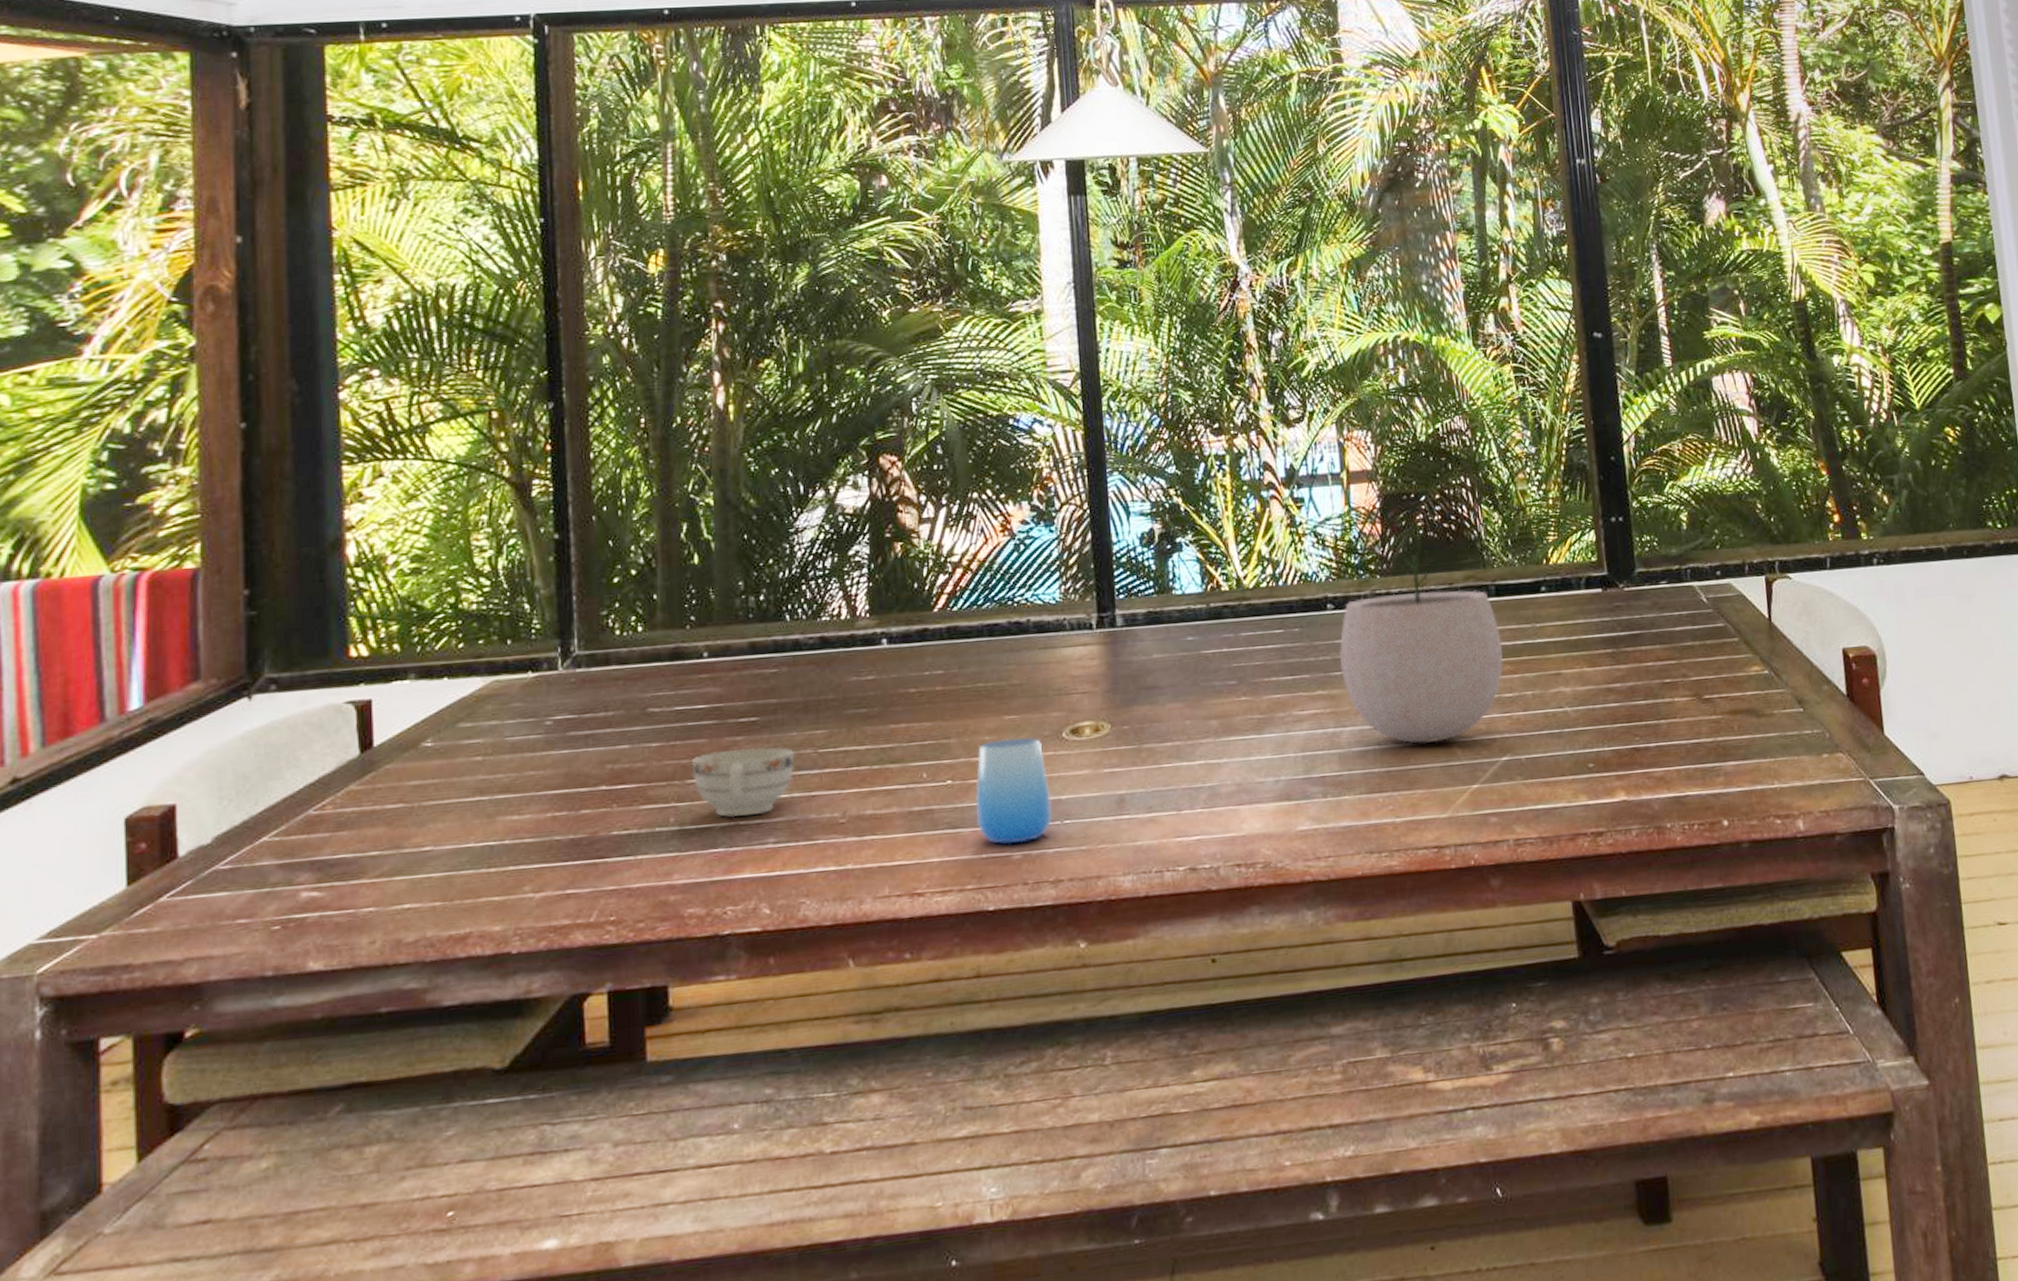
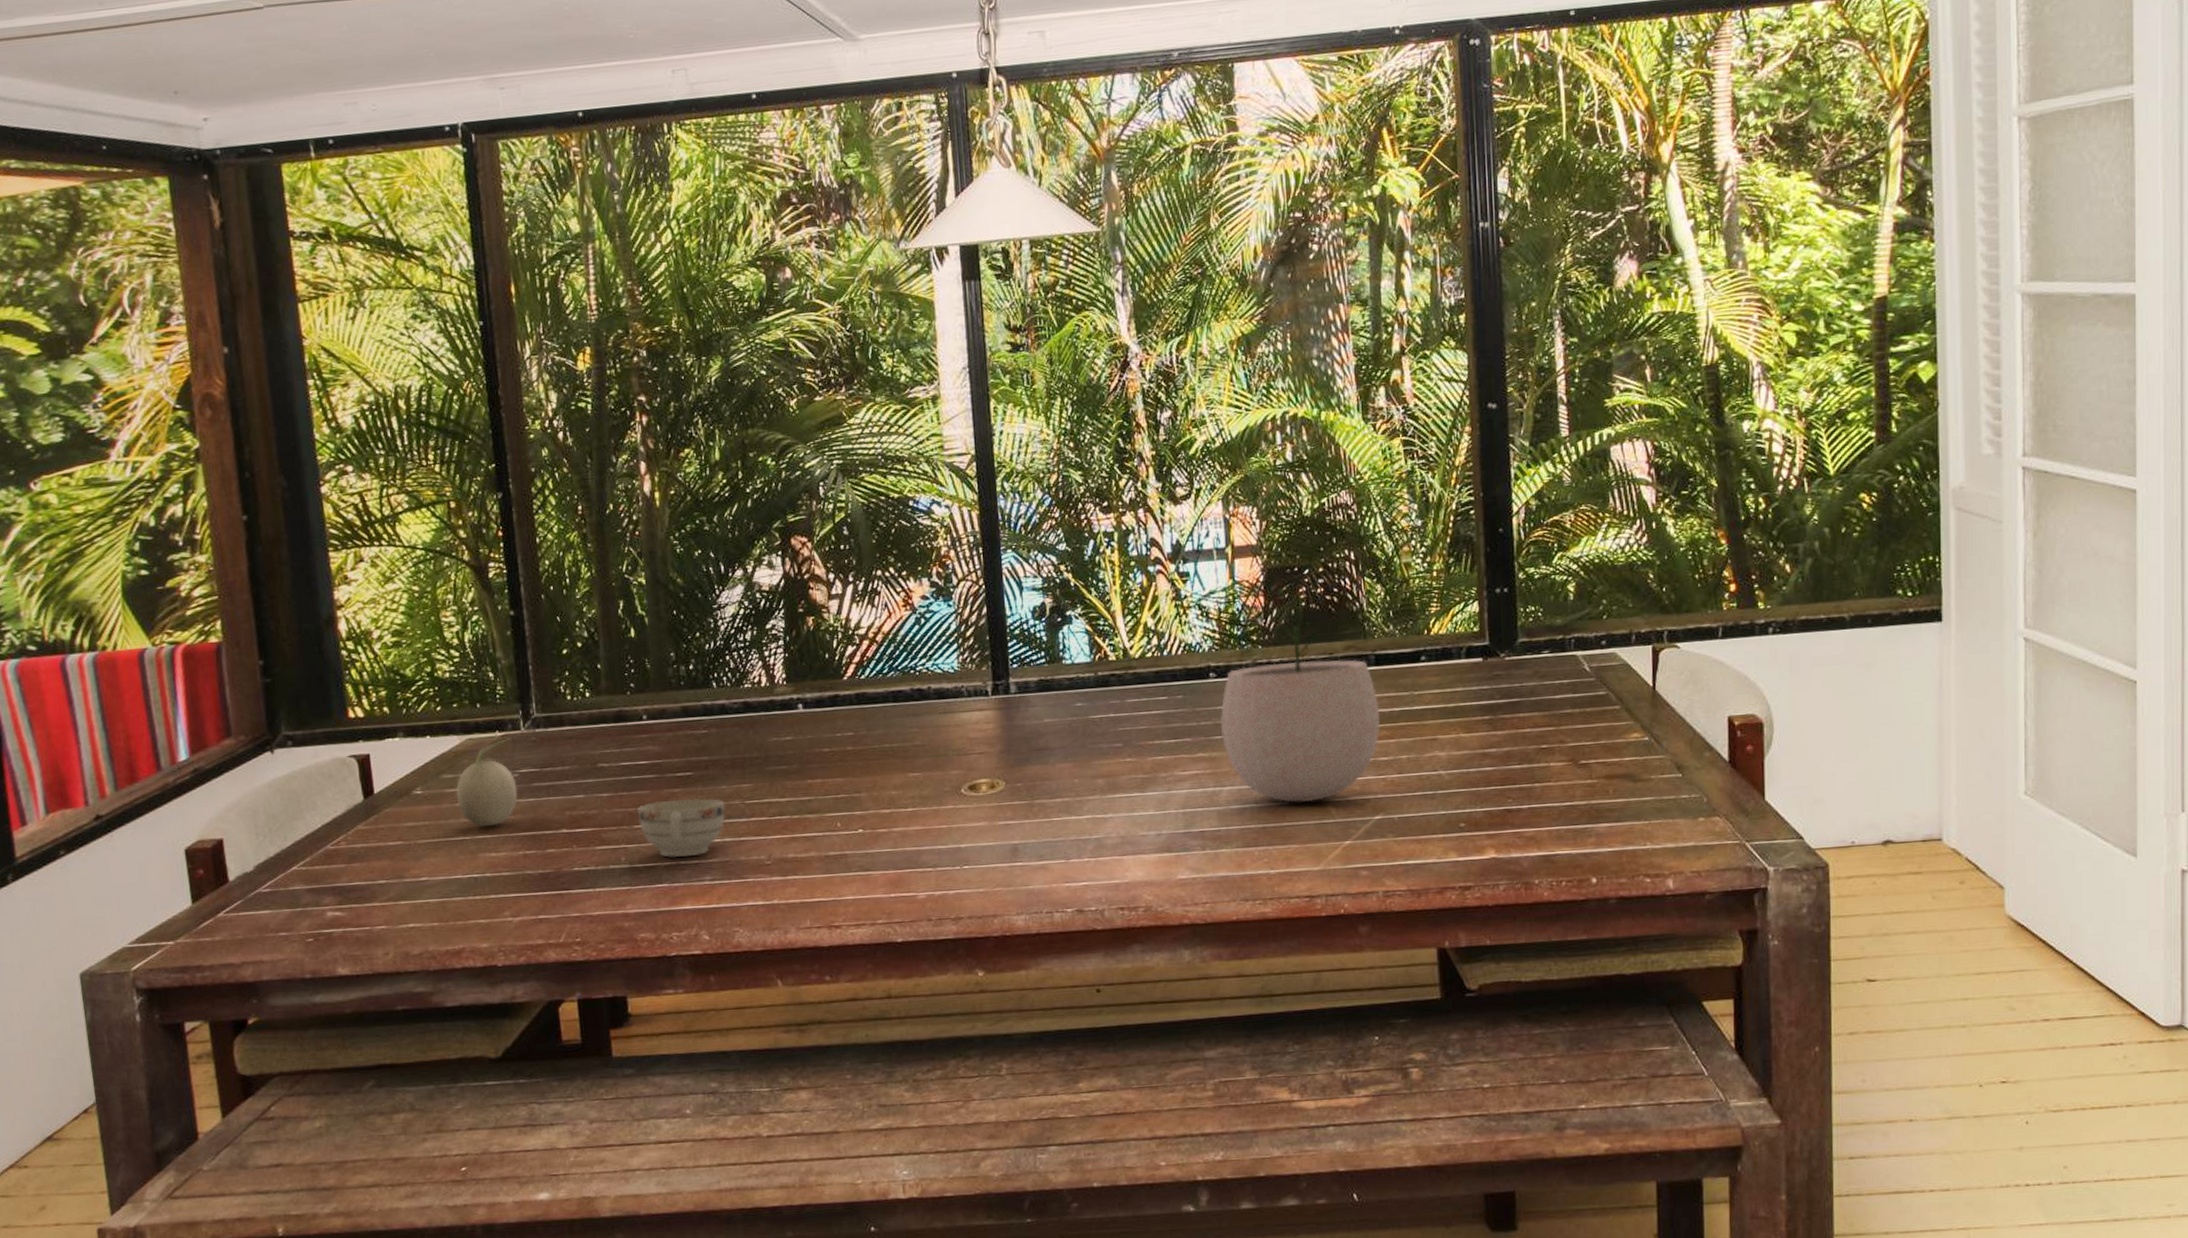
fruit: none [474,677,550,785] -> present [456,736,518,827]
cup: present [975,737,1053,845] -> none [884,792,953,886]

